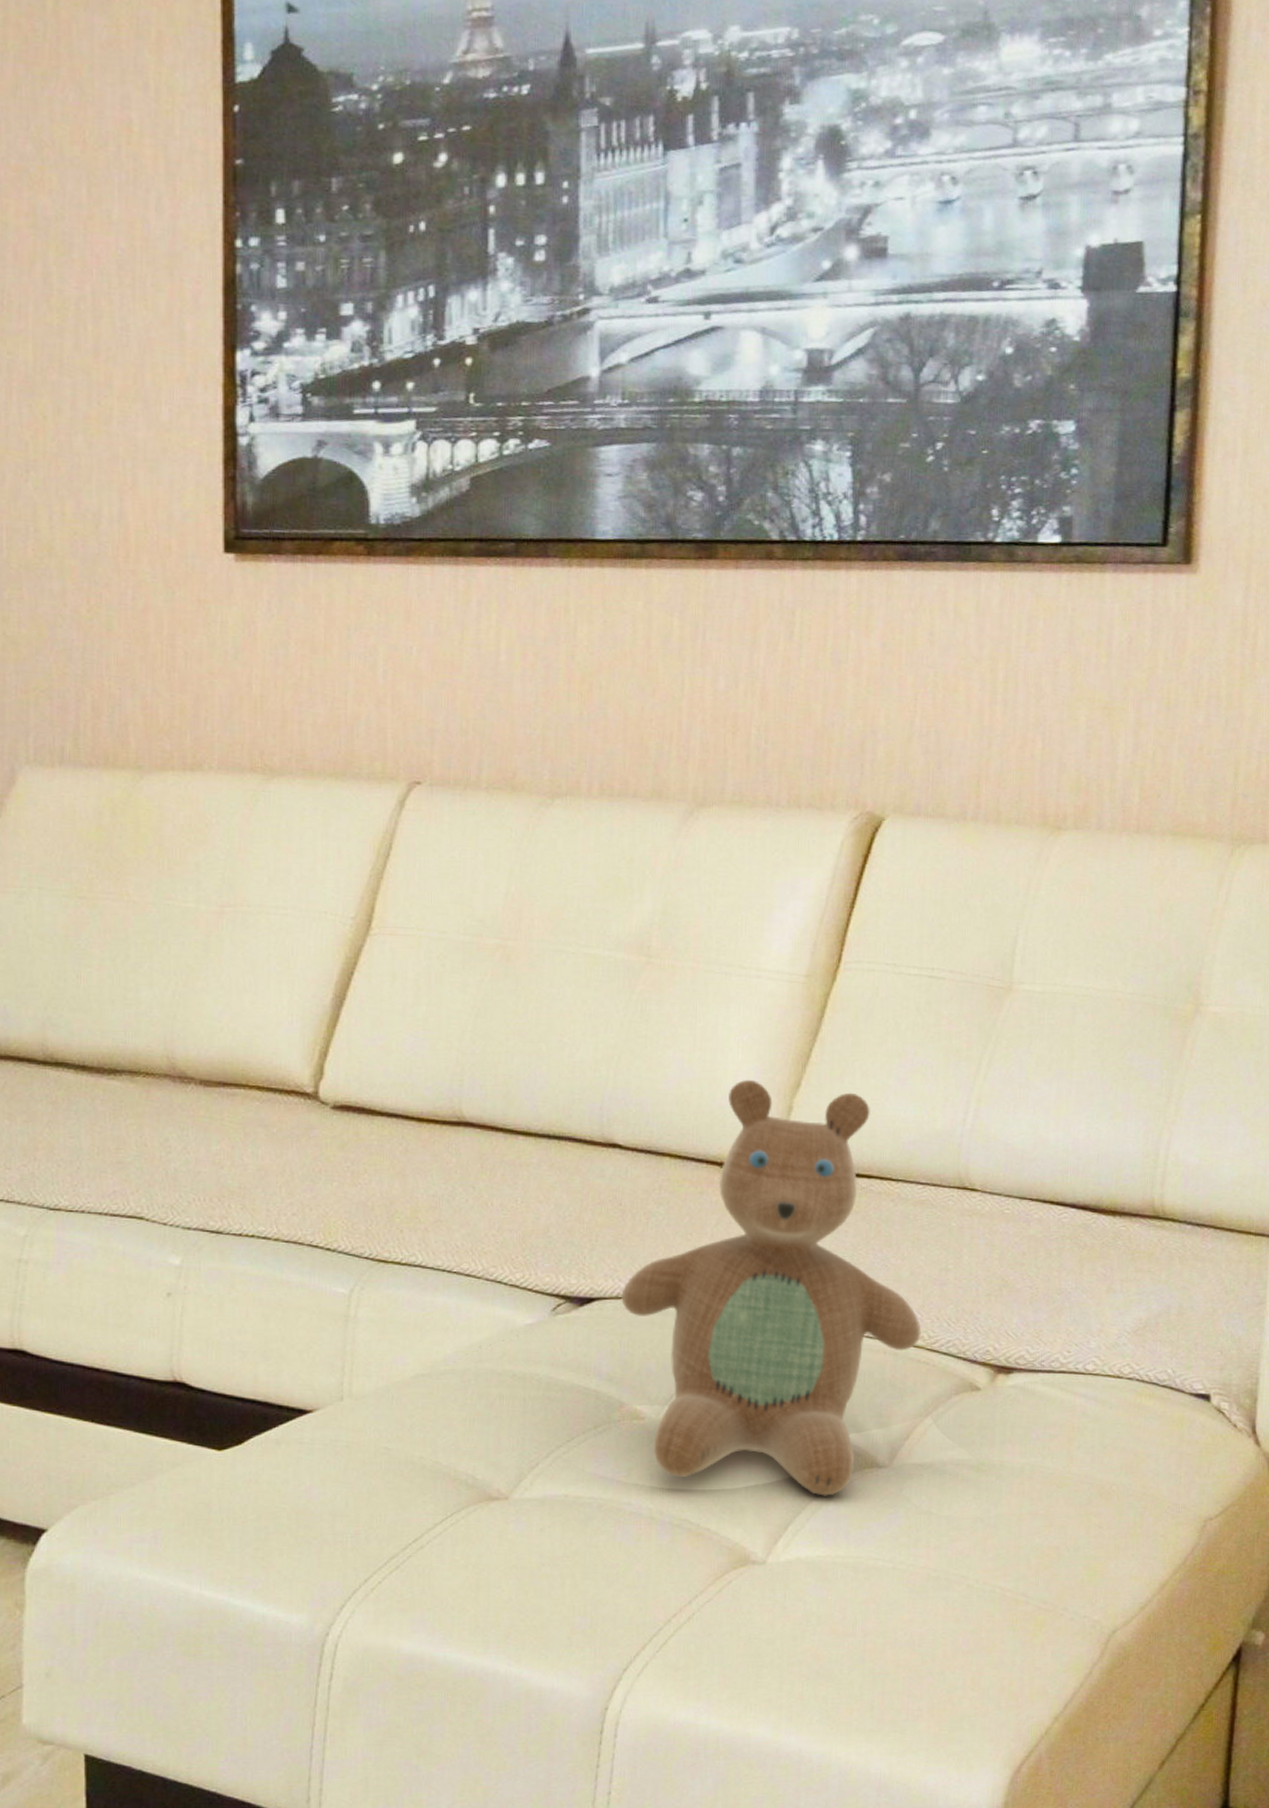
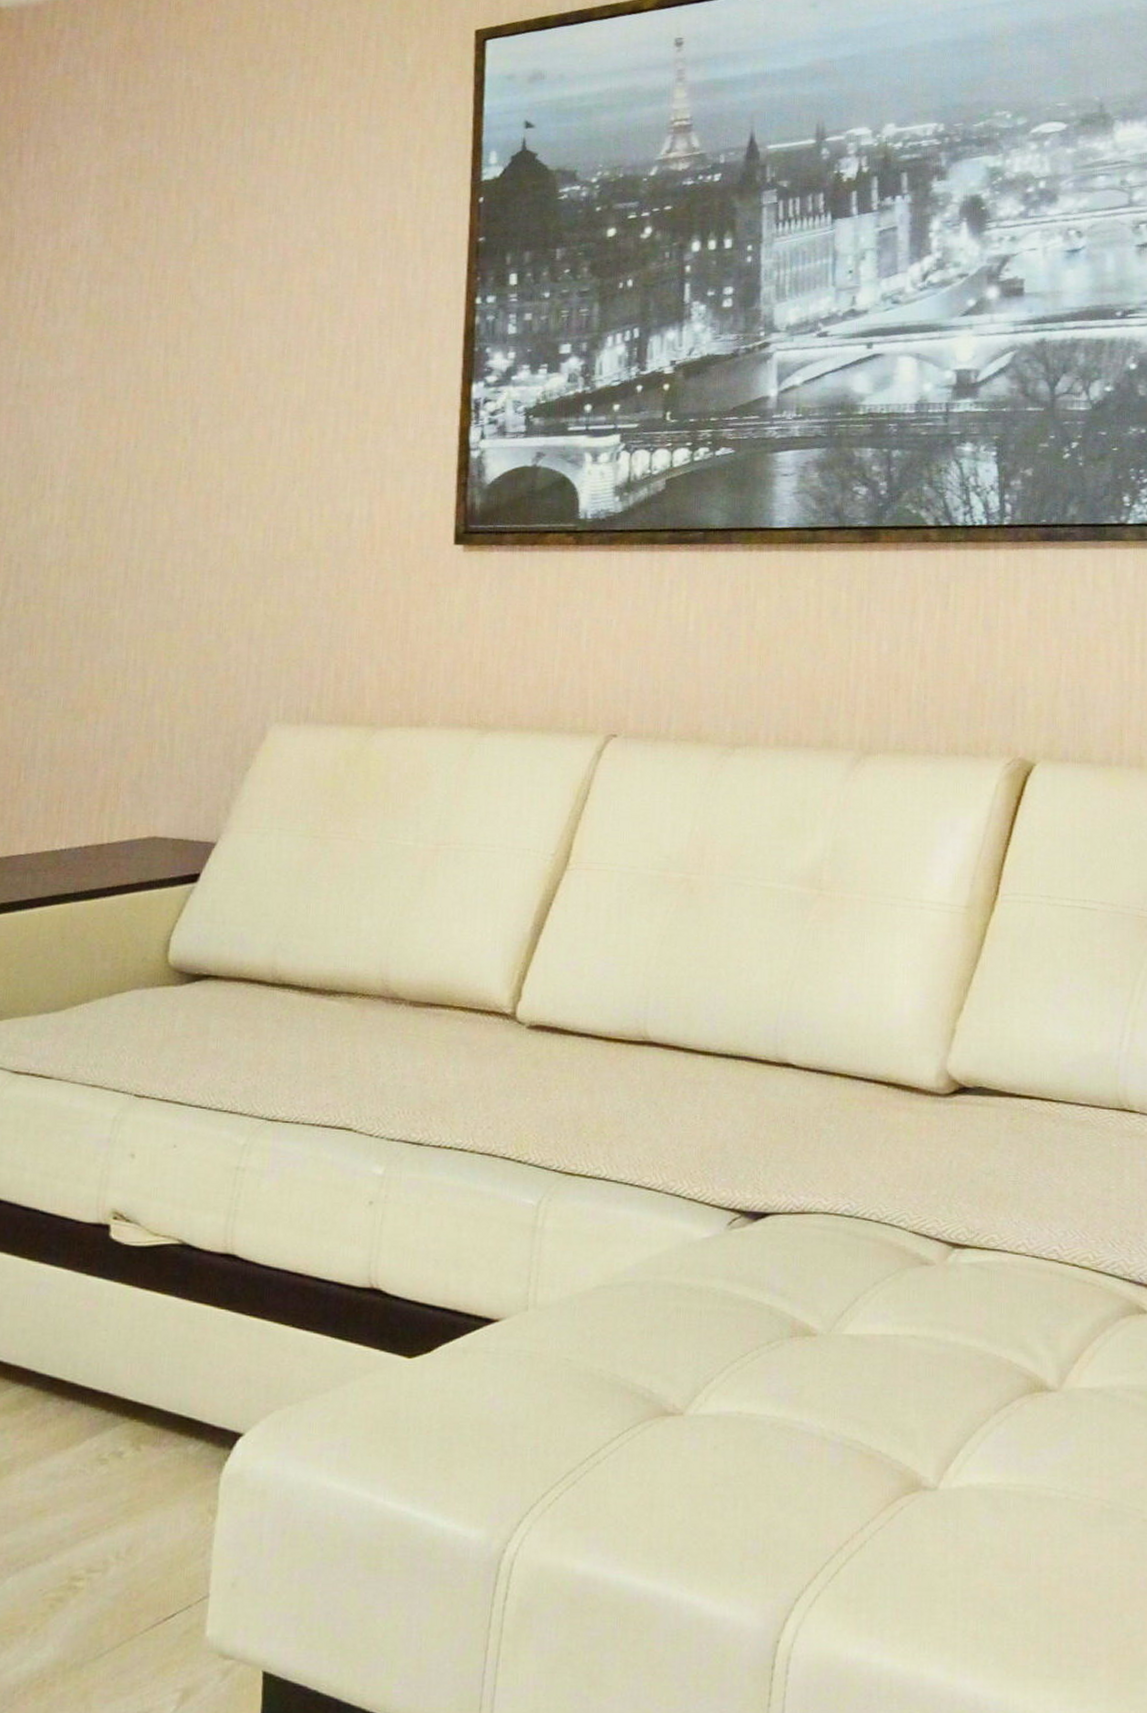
teddy bear: present [621,1079,922,1496] -> none [794,1003,1086,1420]

